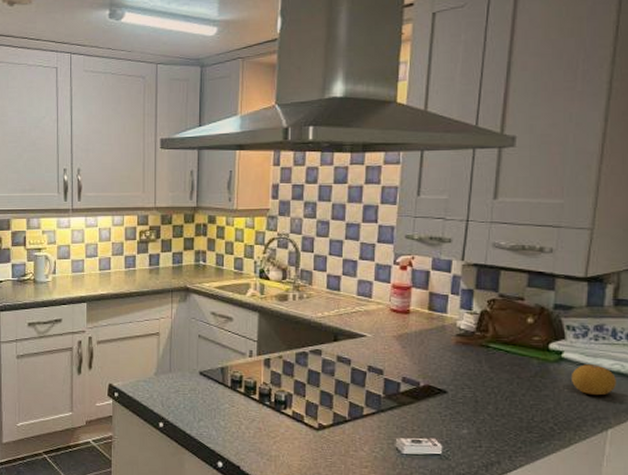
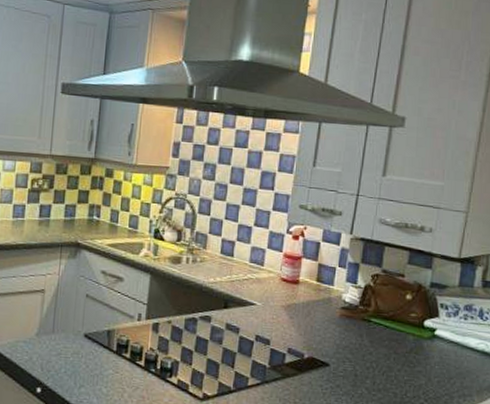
fruit: present [572,364,616,396] -> none [442,342,481,374]

